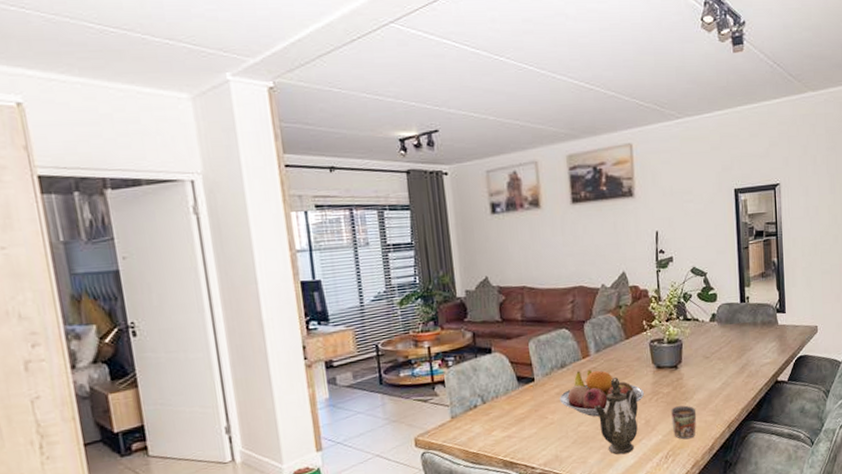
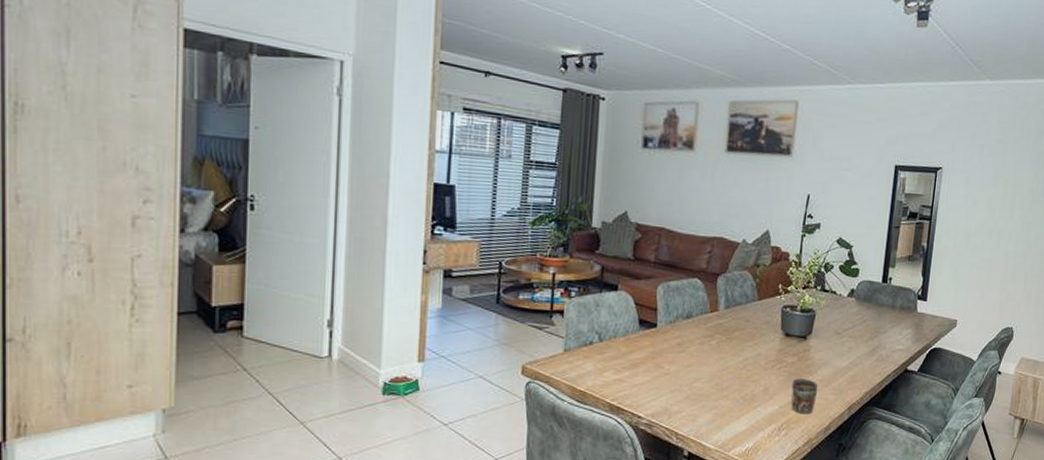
fruit bowl: present [560,369,644,417] -> none [679,324,767,375]
teapot: present [594,378,638,455] -> none [714,338,760,419]

